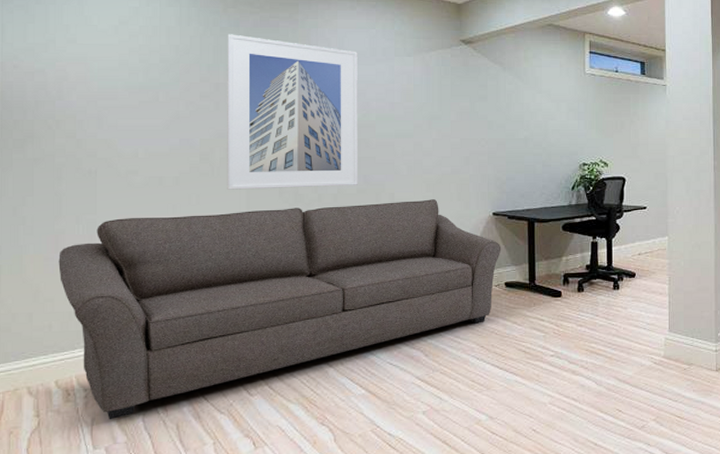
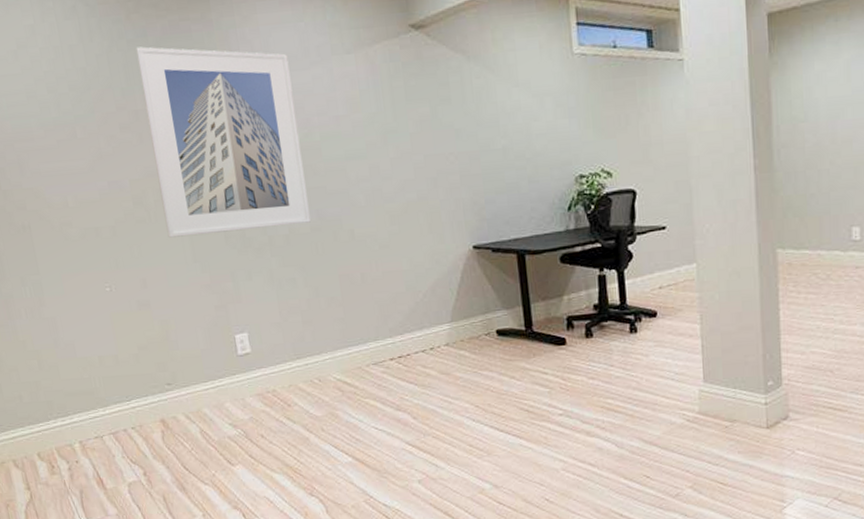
sofa: present [58,199,502,420] -> none [12,233,488,493]

